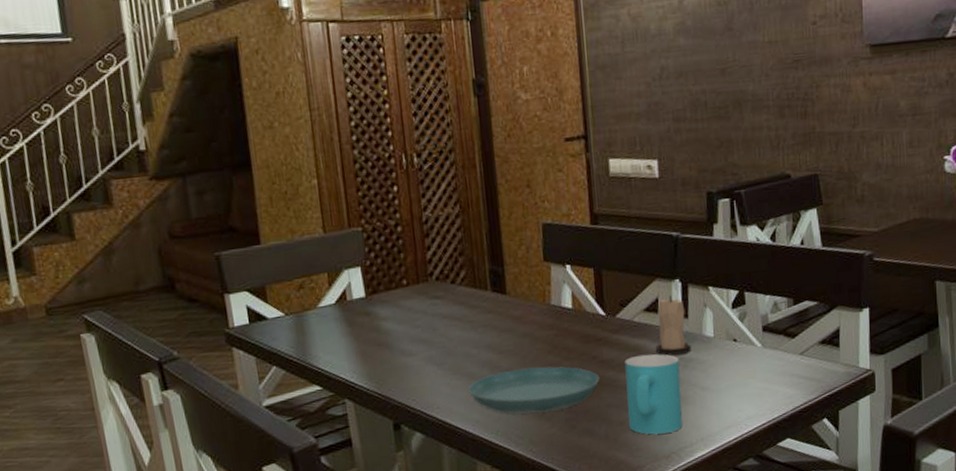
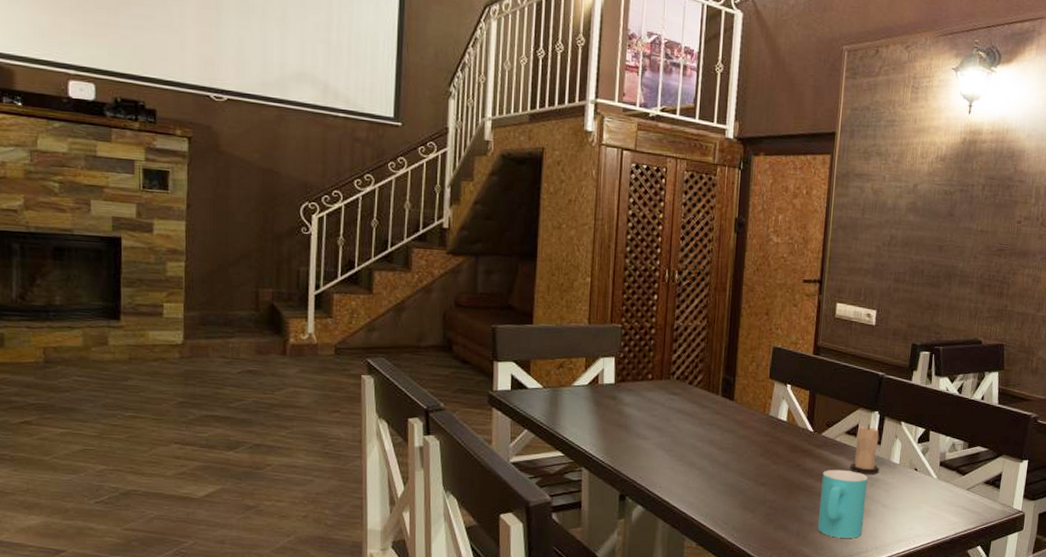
saucer: present [469,366,600,414] -> none [689,465,800,505]

